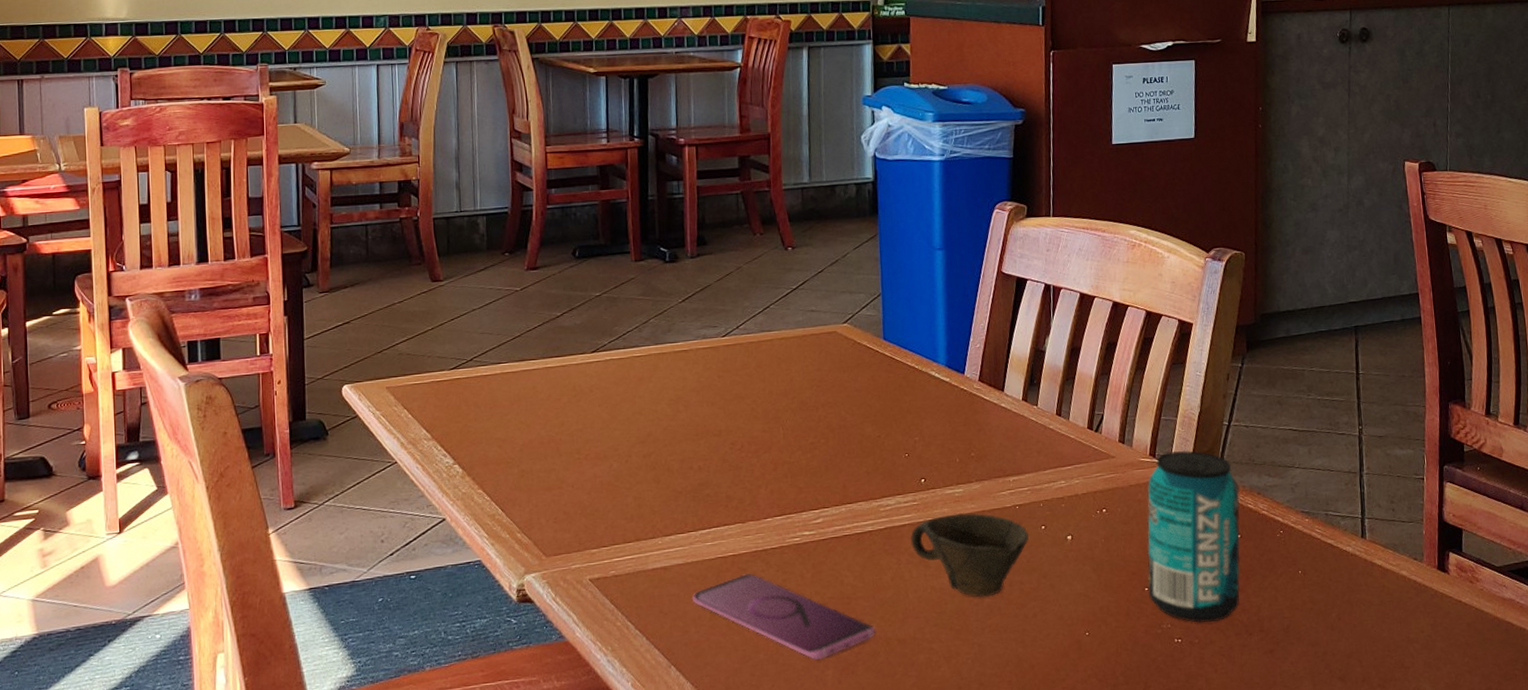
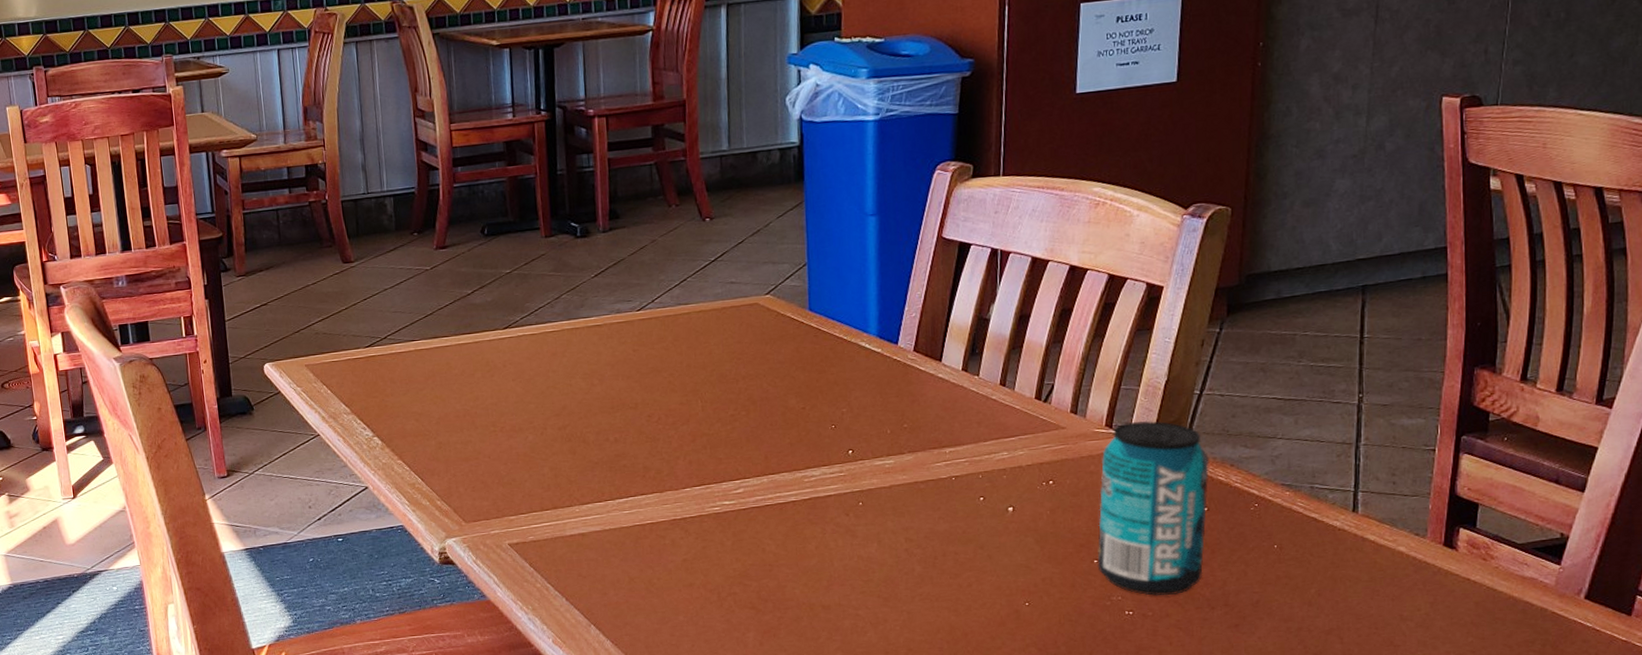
smartphone: present [691,573,875,660] -> none [610,541,798,623]
cup: present [910,512,1029,597] -> none [836,483,965,567]

